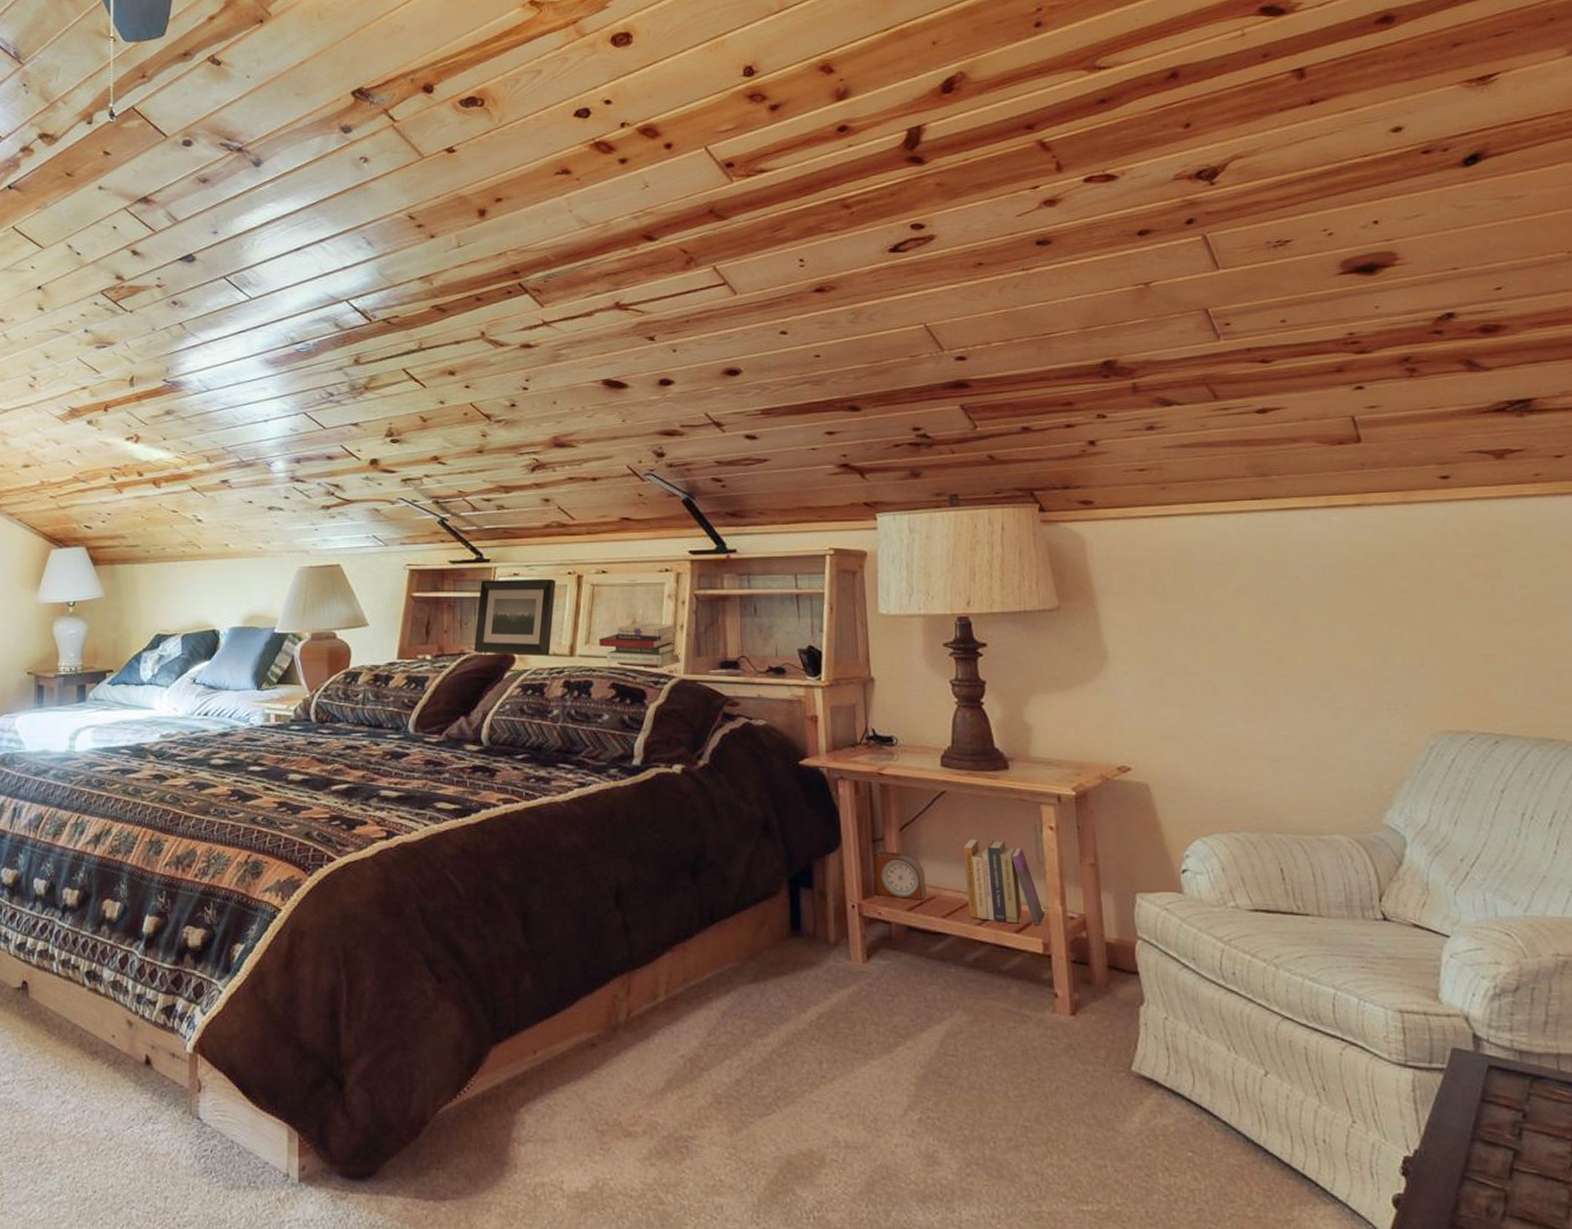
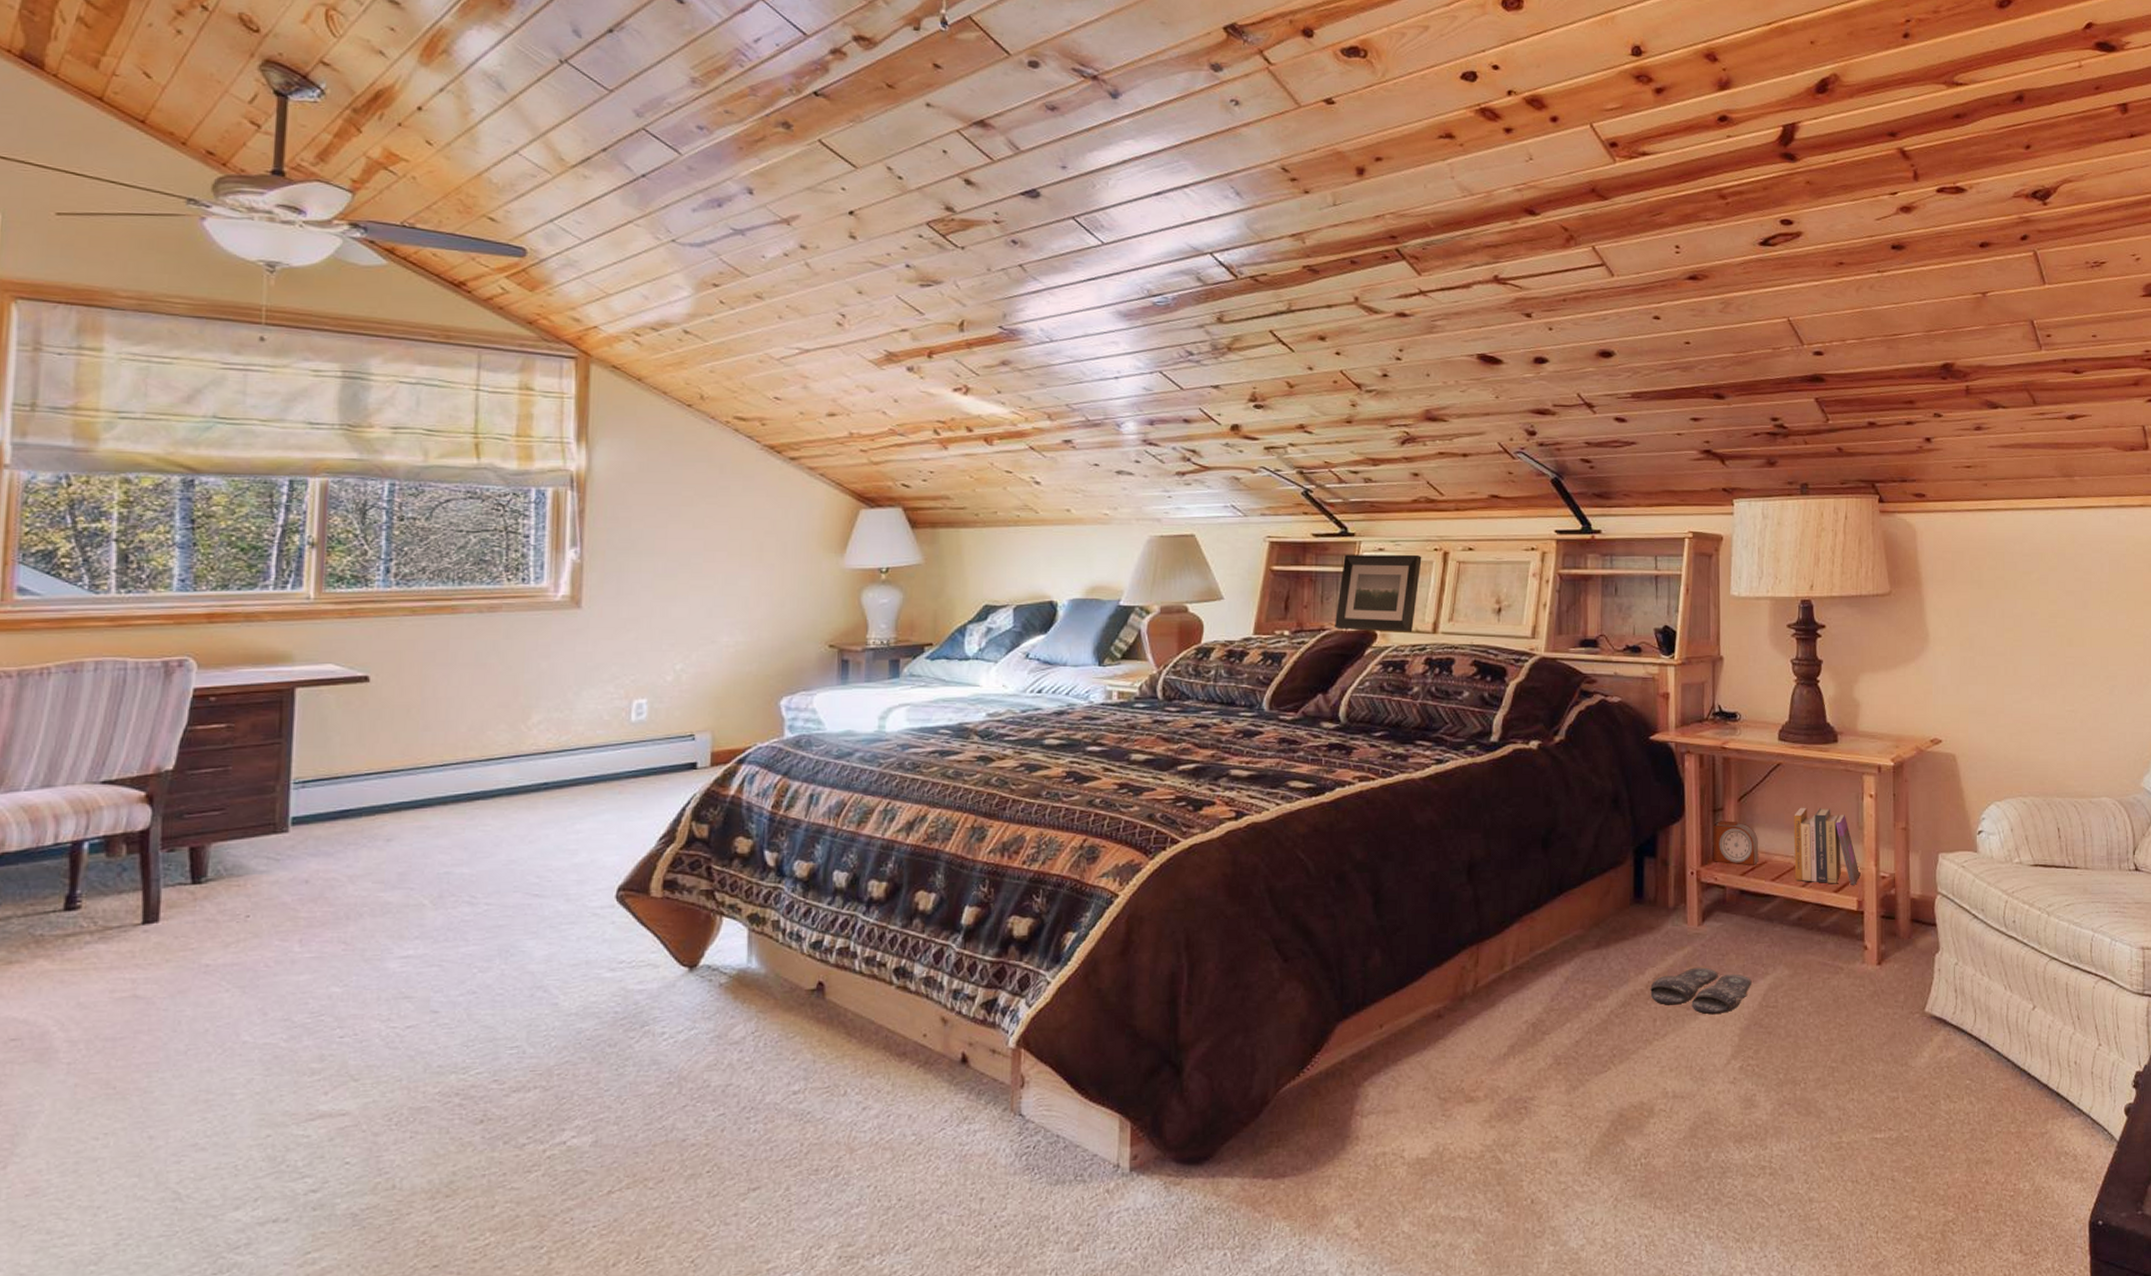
books: present [599,622,680,668] -> none [1463,600,1541,646]
slippers: none [814,1008,927,1059] -> present [1650,967,1752,1014]

